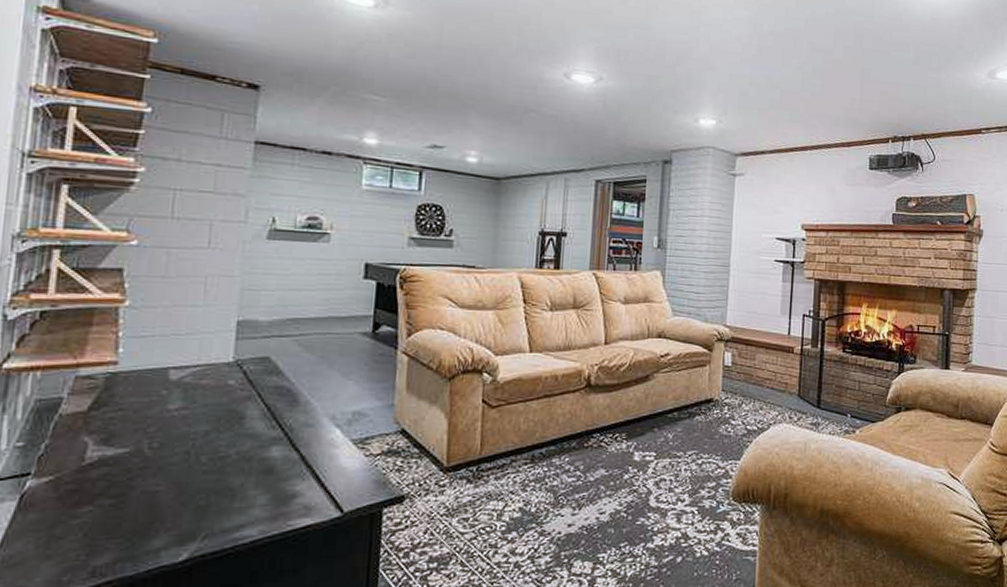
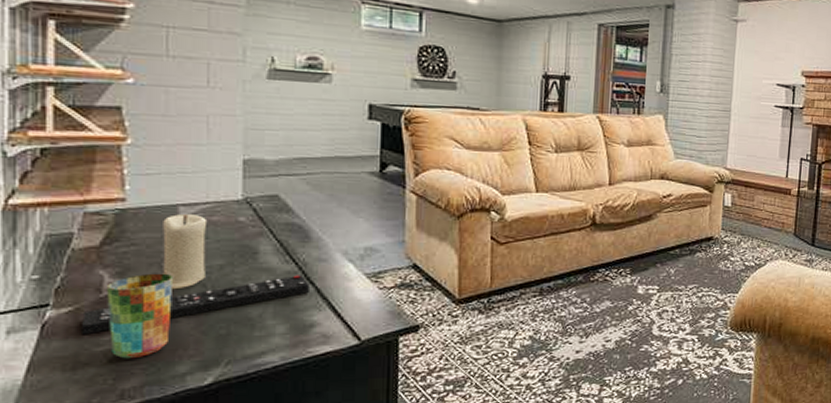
remote control: none [60,441,294,507] -> present [82,275,309,335]
cup: none [87,439,158,533] -> present [107,273,174,359]
candle: none [147,376,197,457] -> present [163,213,208,290]

